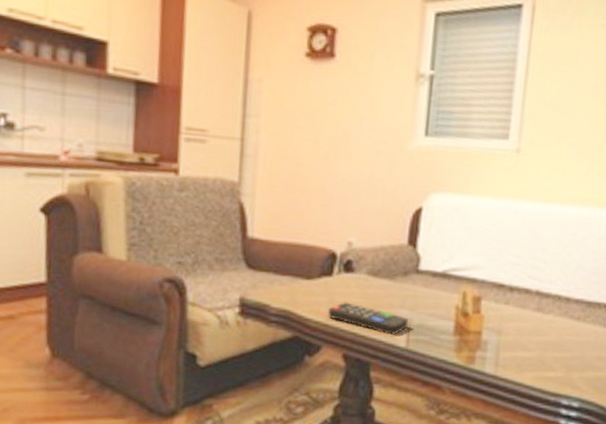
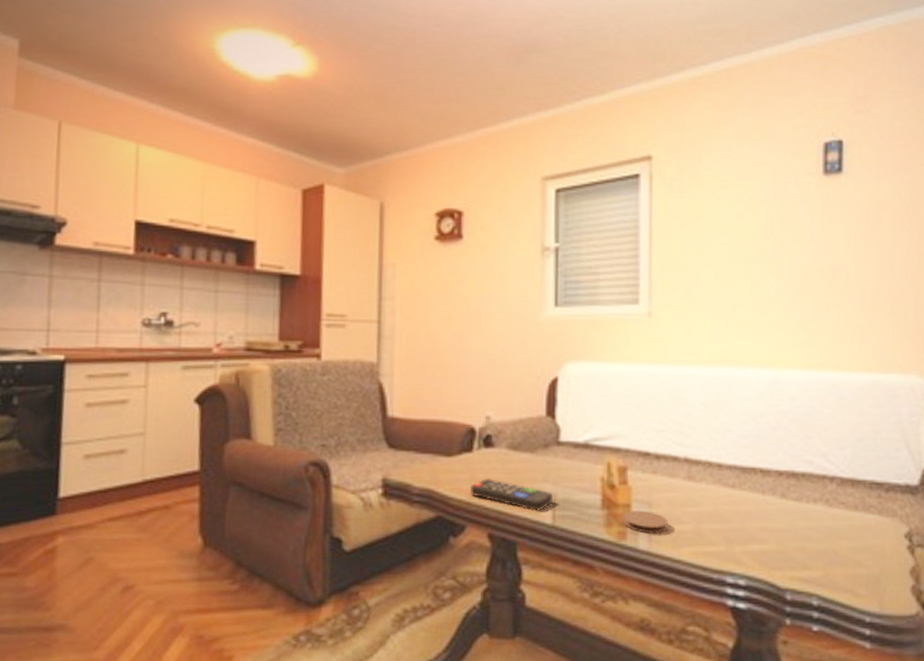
coaster: none [473,337,515,360] -> present [623,510,668,534]

